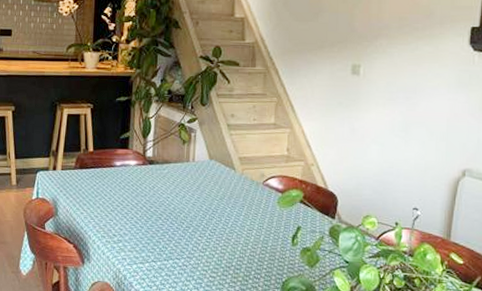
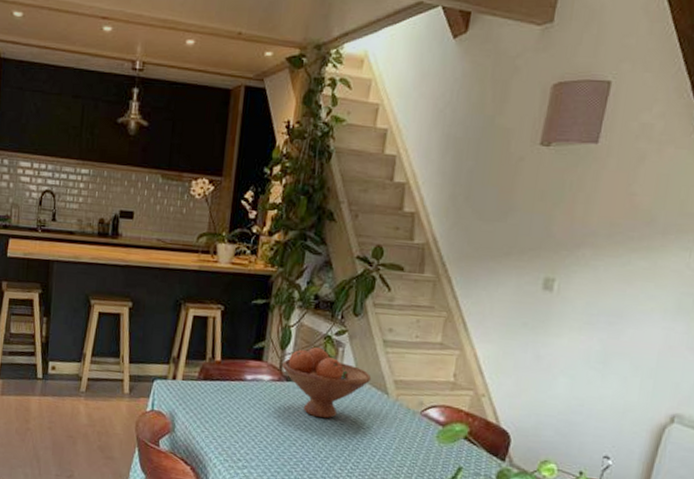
fruit bowl: none [145,134,220,194] -> present [282,347,372,419]

